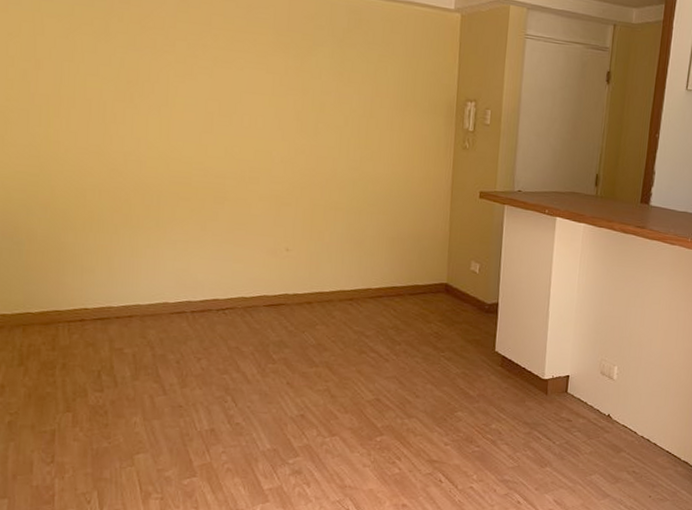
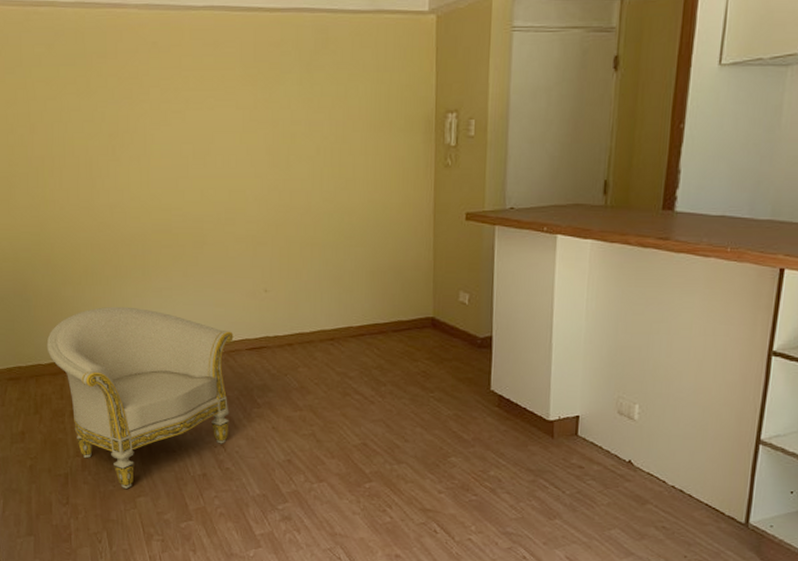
armchair: none [38,256,252,445] -> present [46,306,234,489]

